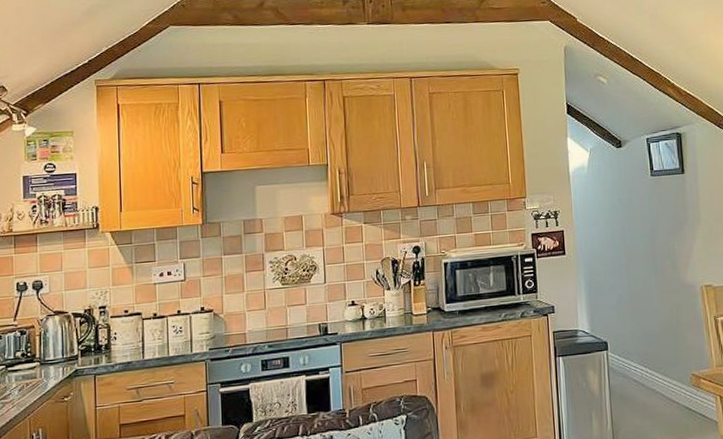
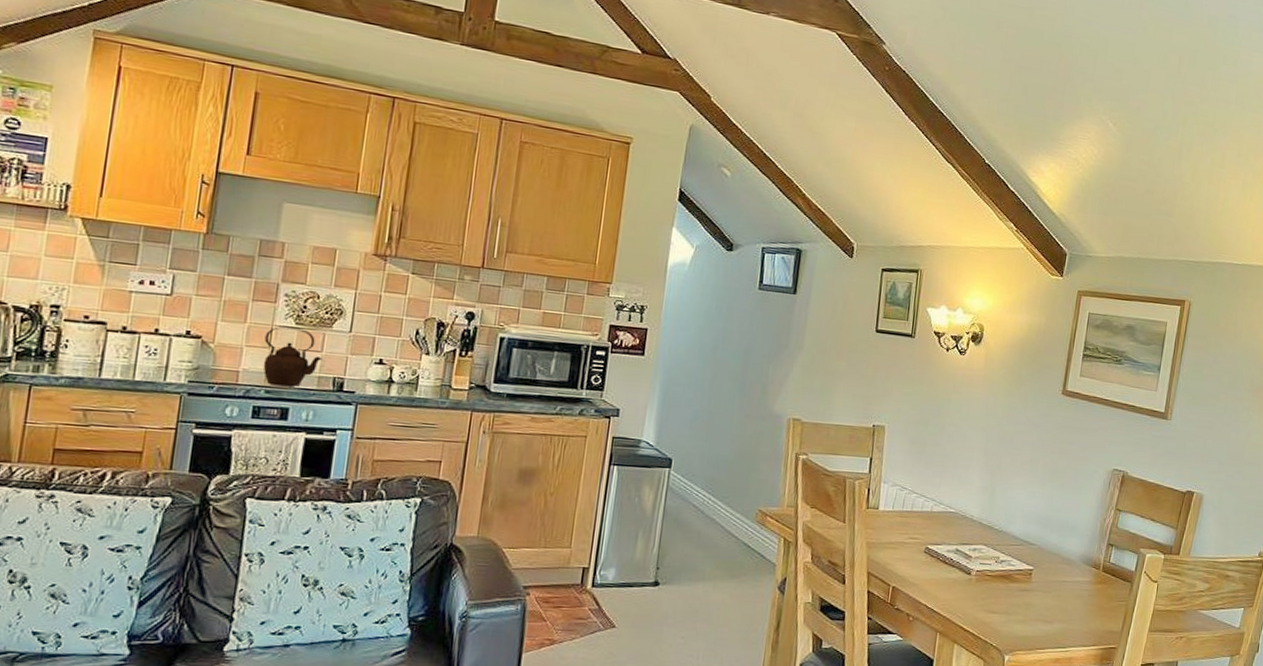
teapot: none [260,288,307,340] -> present [263,327,322,387]

